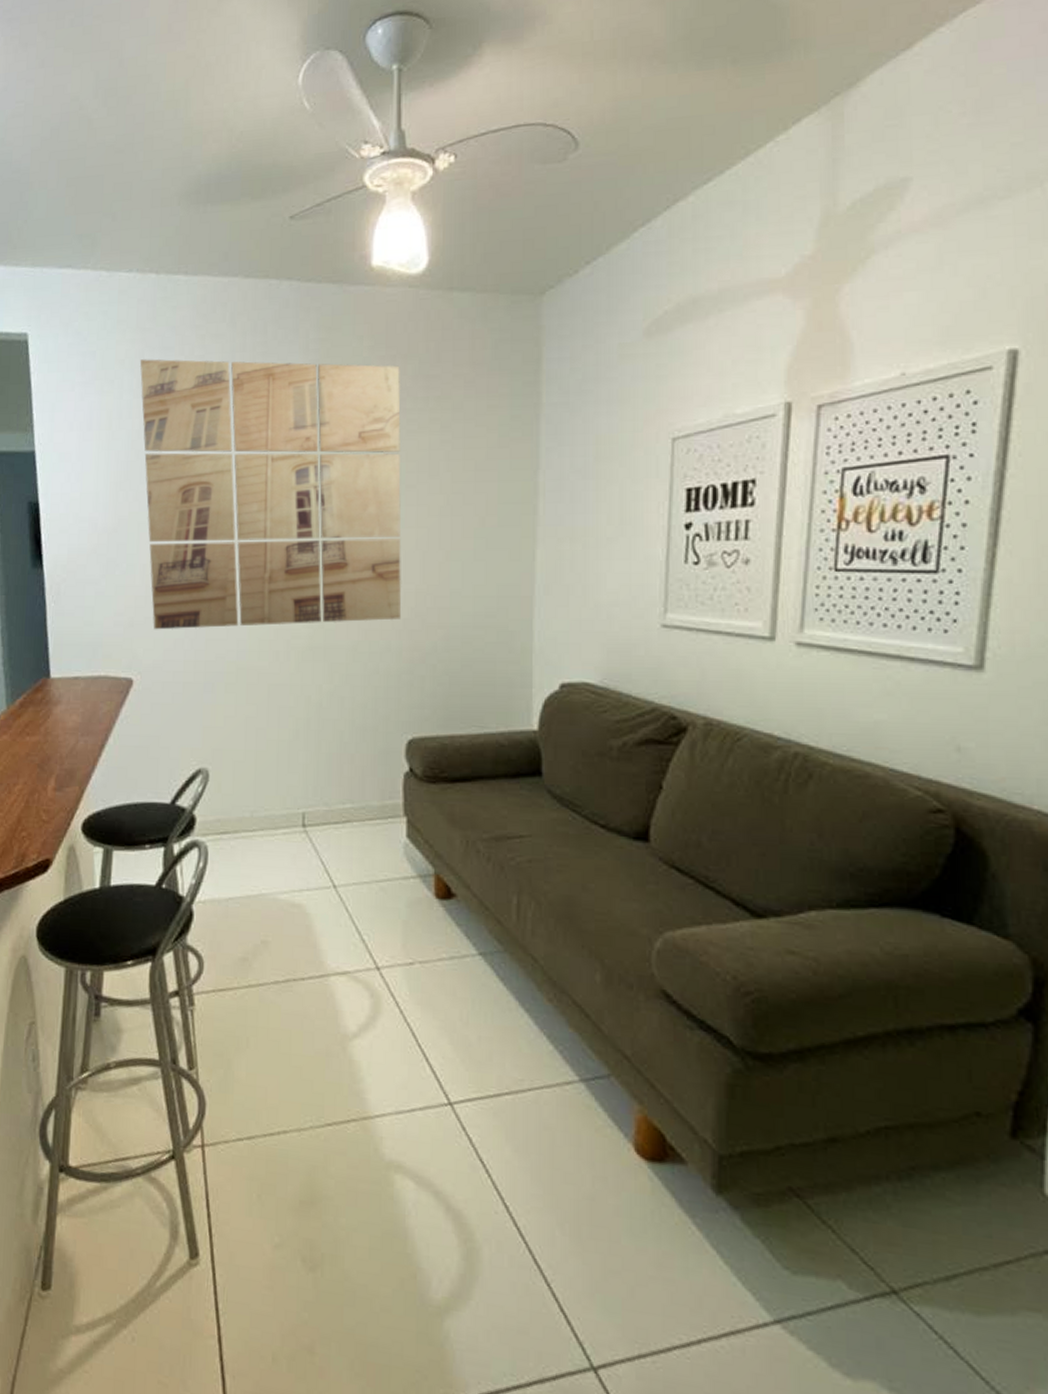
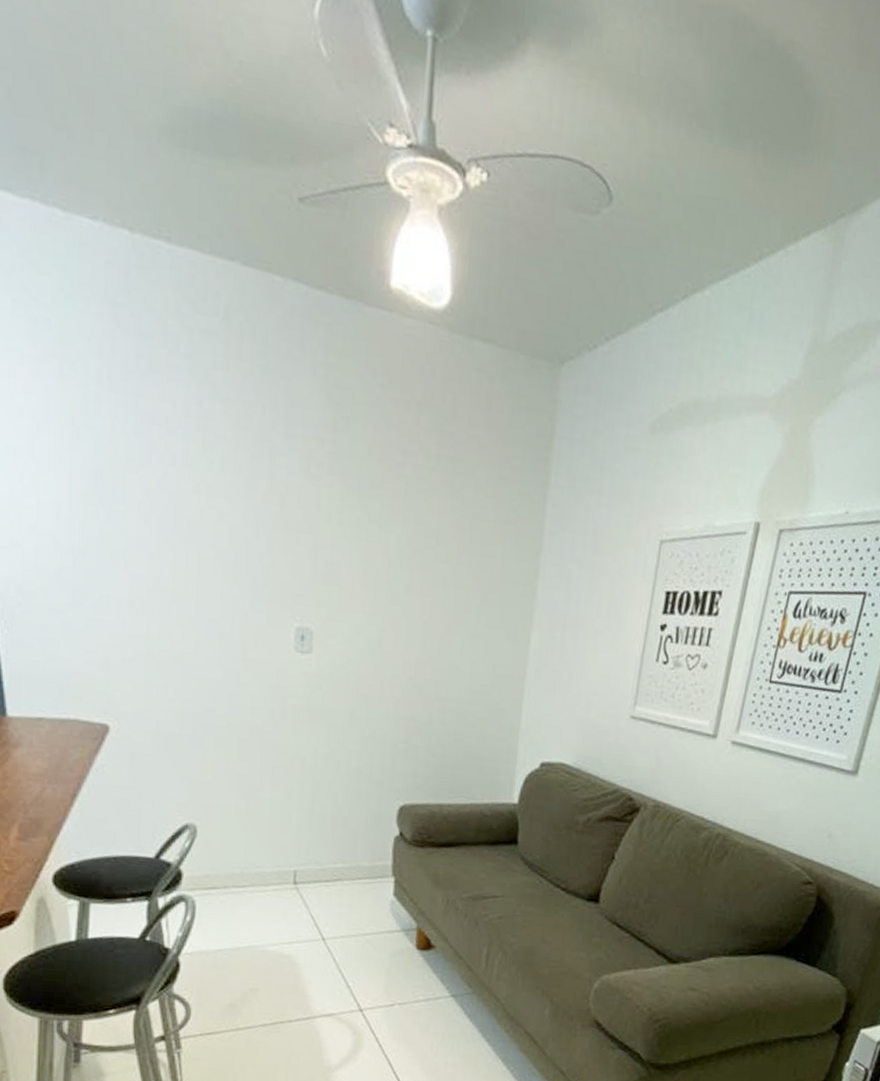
wall art: present [139,359,402,630] -> none [109,342,414,689]

